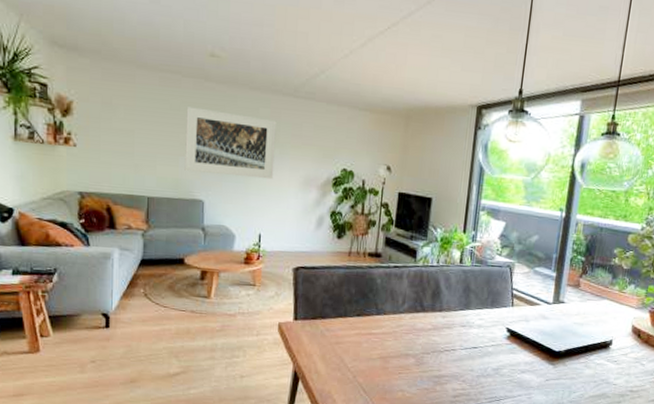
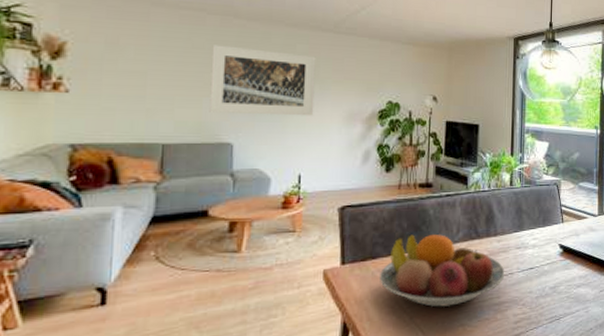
fruit bowl: none [327,300,448,372] -> present [379,234,505,308]

